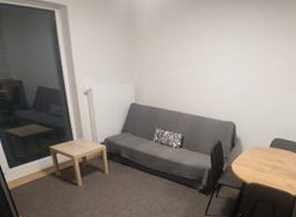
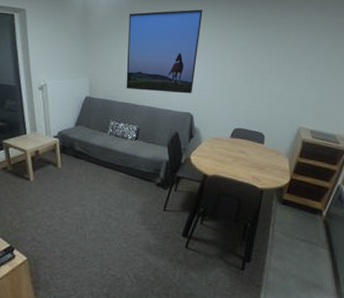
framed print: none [171,13,250,103] -> present [126,9,203,94]

